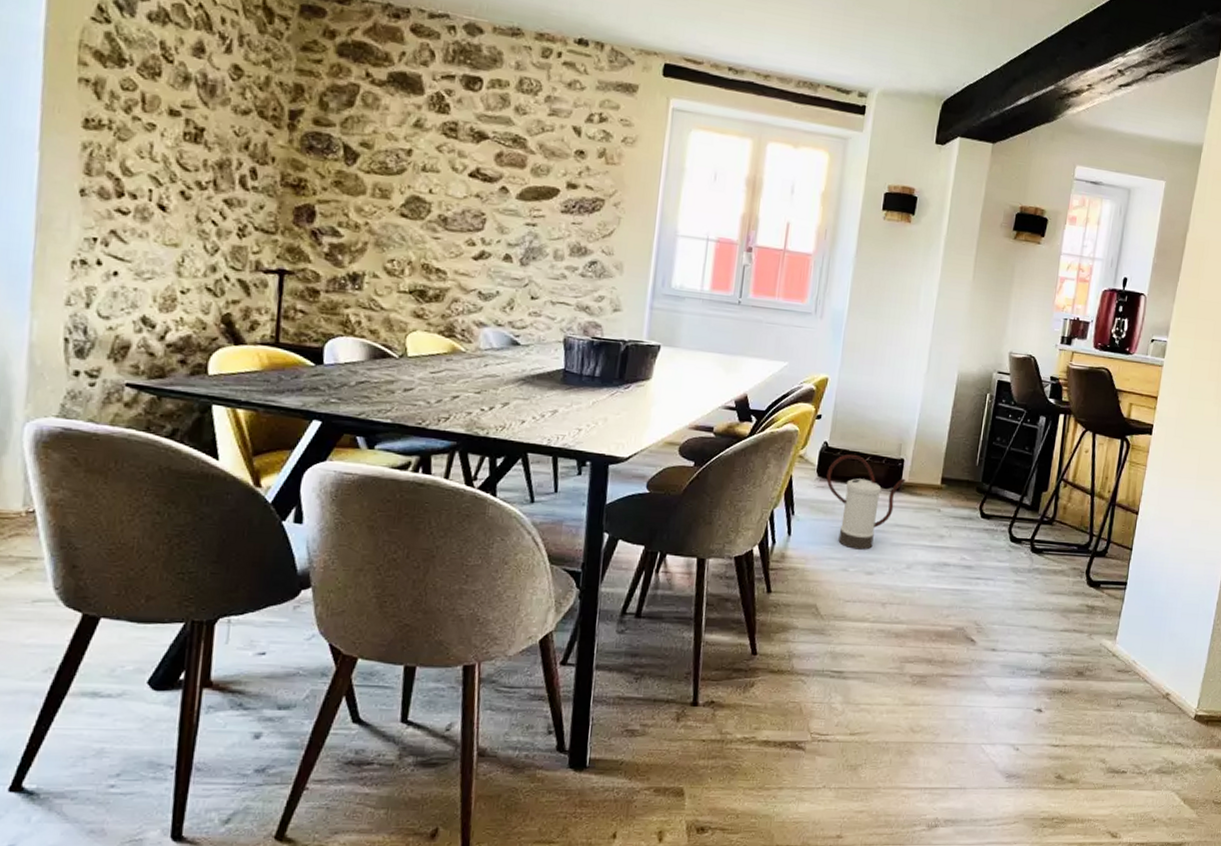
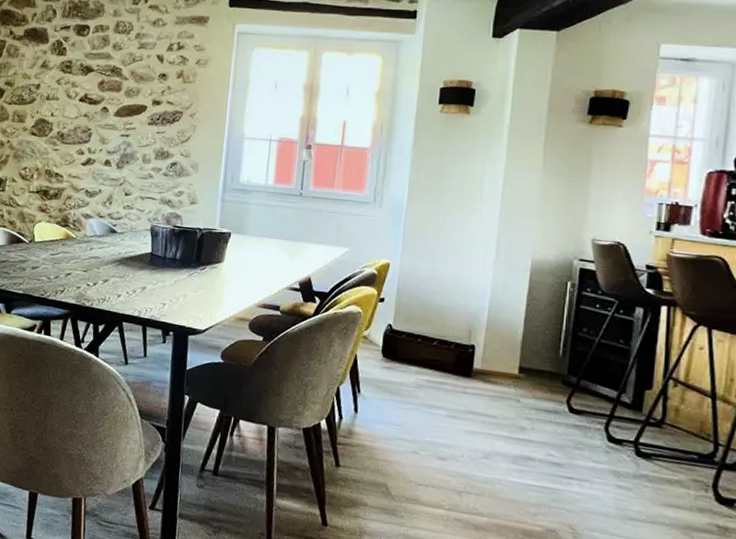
watering can: present [826,454,906,550] -> none [392,337,478,435]

